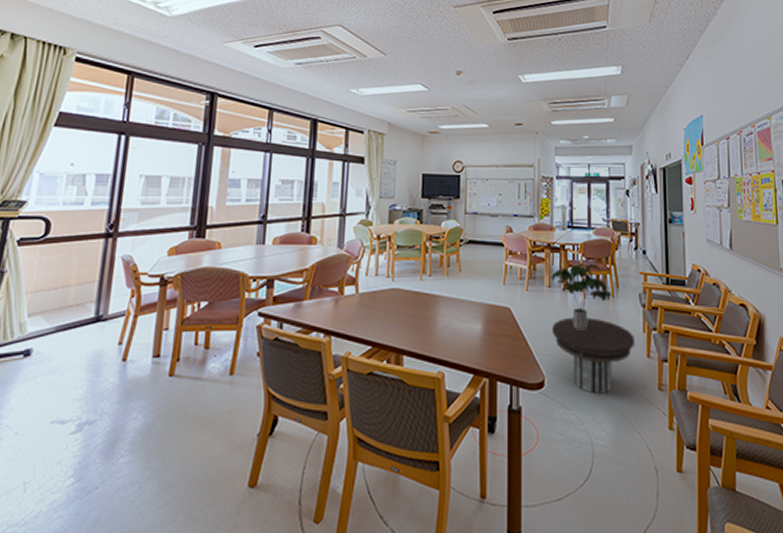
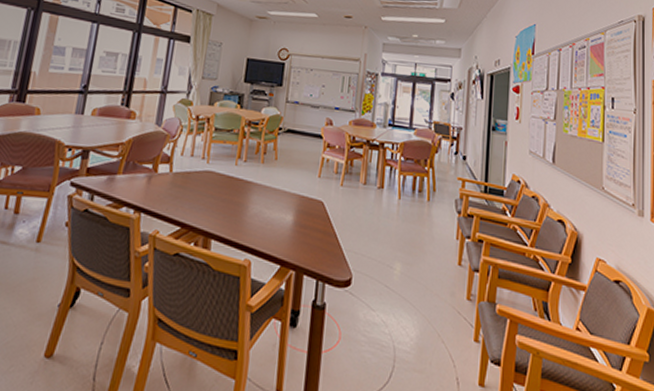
potted plant: present [551,263,611,329] -> none [367,161,427,230]
side table: present [551,317,636,393] -> none [363,216,448,298]

